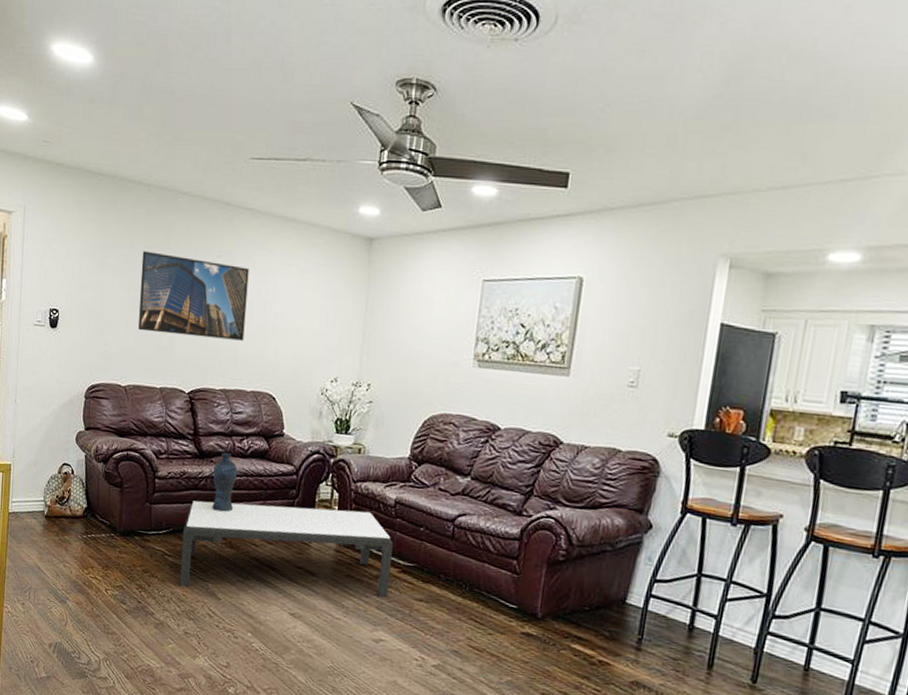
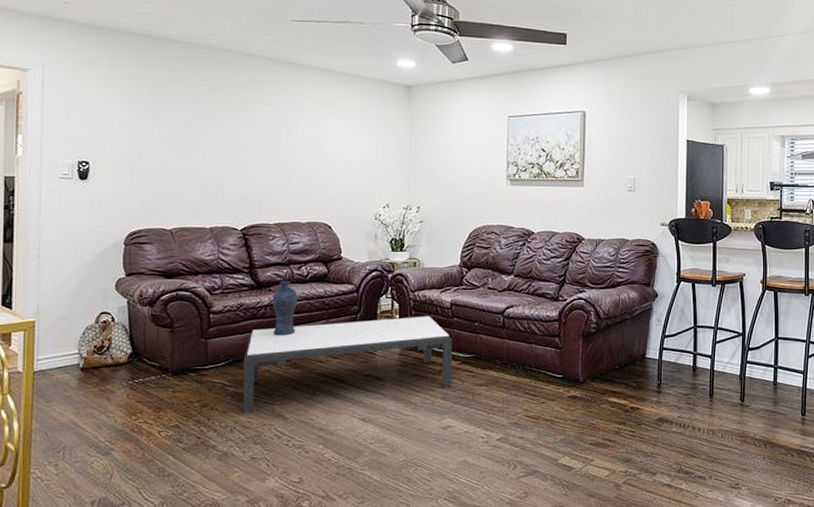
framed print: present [138,251,249,341] -> none [182,103,297,179]

